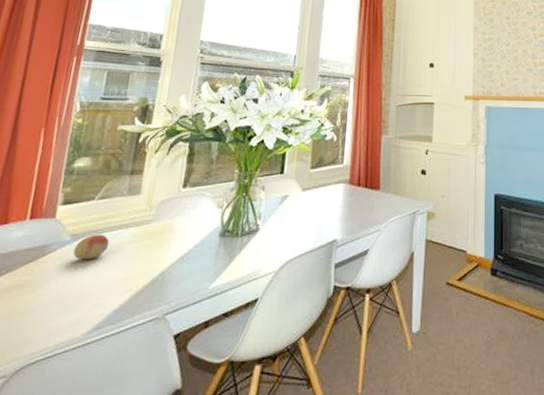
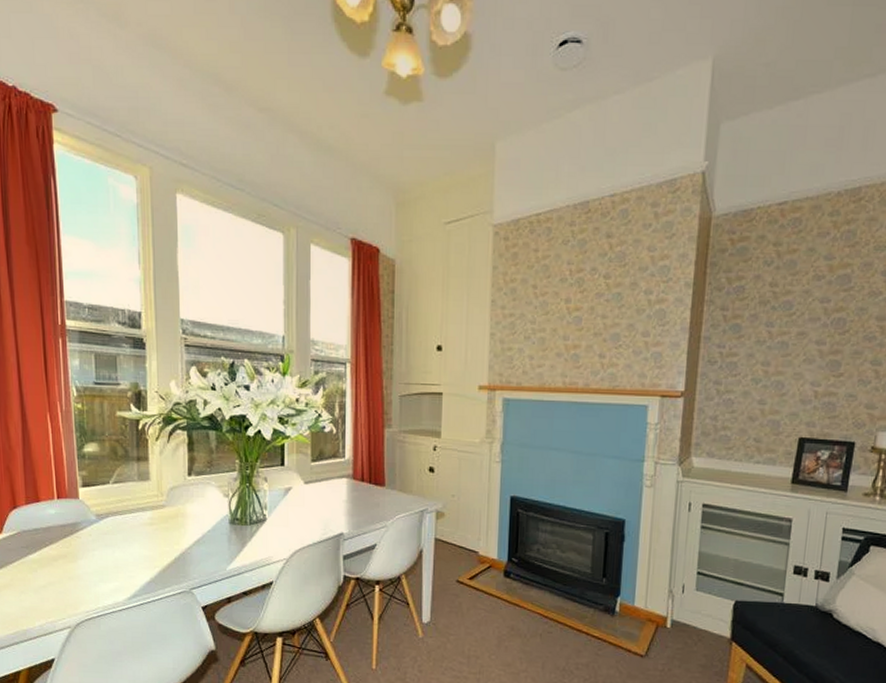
fruit: present [73,234,110,260] -> none [101,515,131,538]

